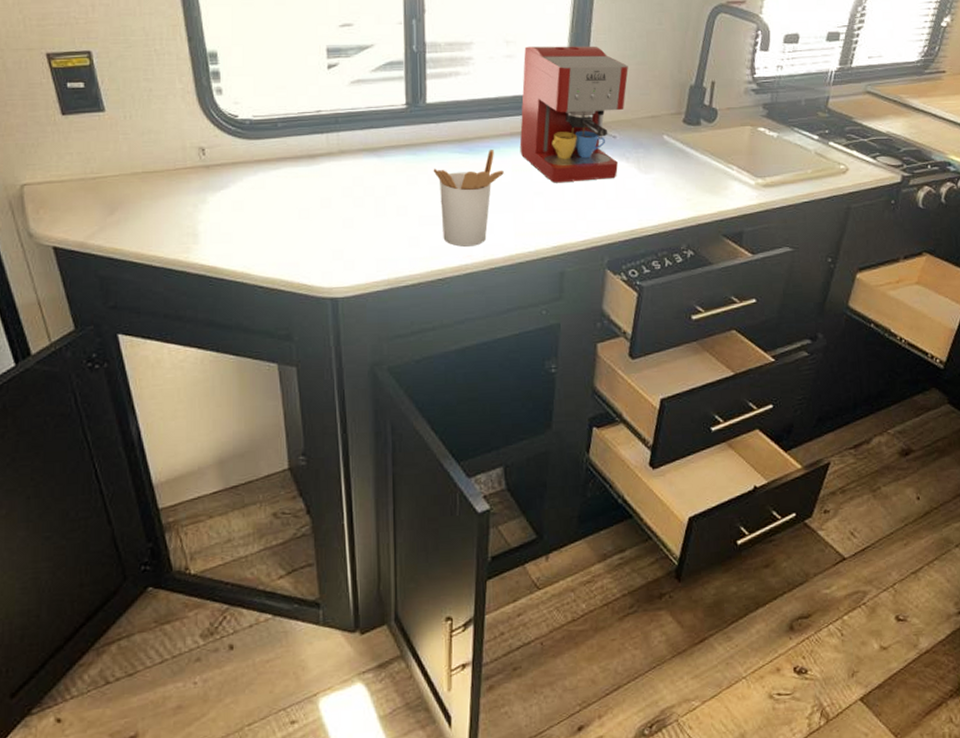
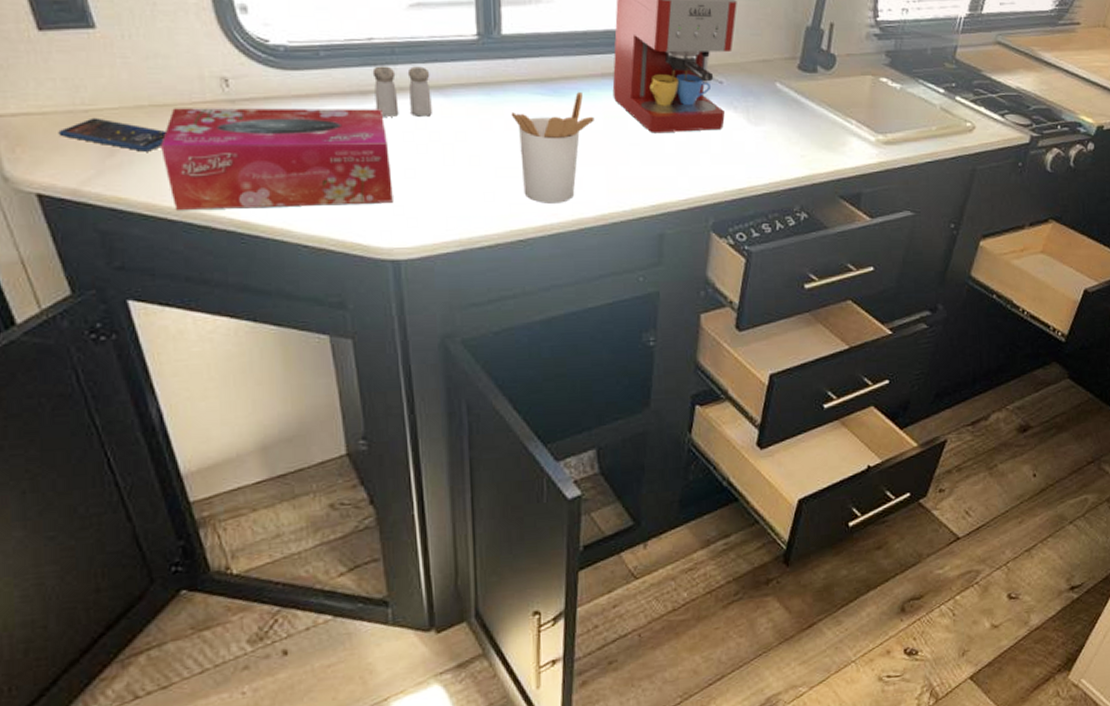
smartphone: none [72,183,154,210] -> present [58,117,166,152]
tissue box: none [150,169,334,259] -> present [161,108,393,211]
salt and pepper shaker: none [319,133,367,176] -> present [372,66,432,117]

